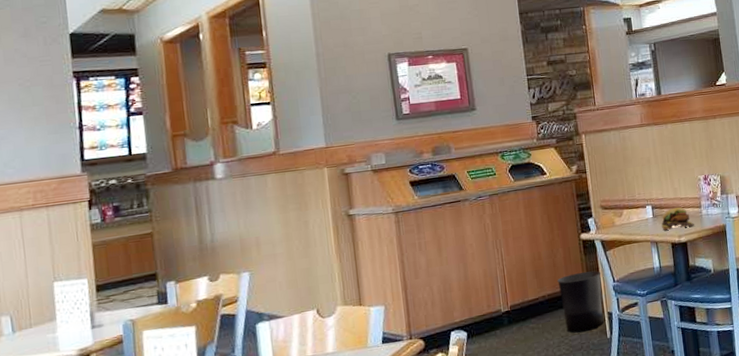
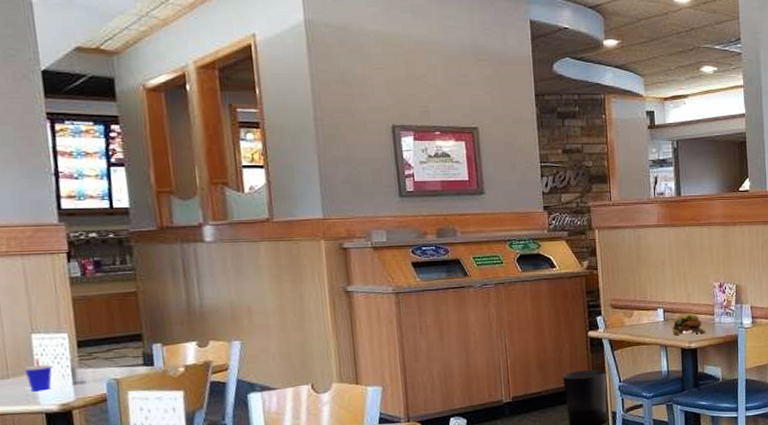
beverage cup: none [46,305,72,339] -> present [24,358,52,392]

